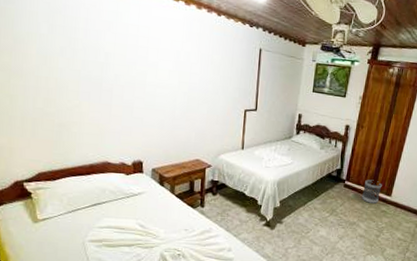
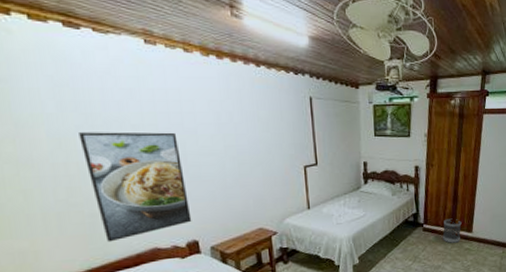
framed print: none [61,53,141,151] -> present [79,132,192,243]

